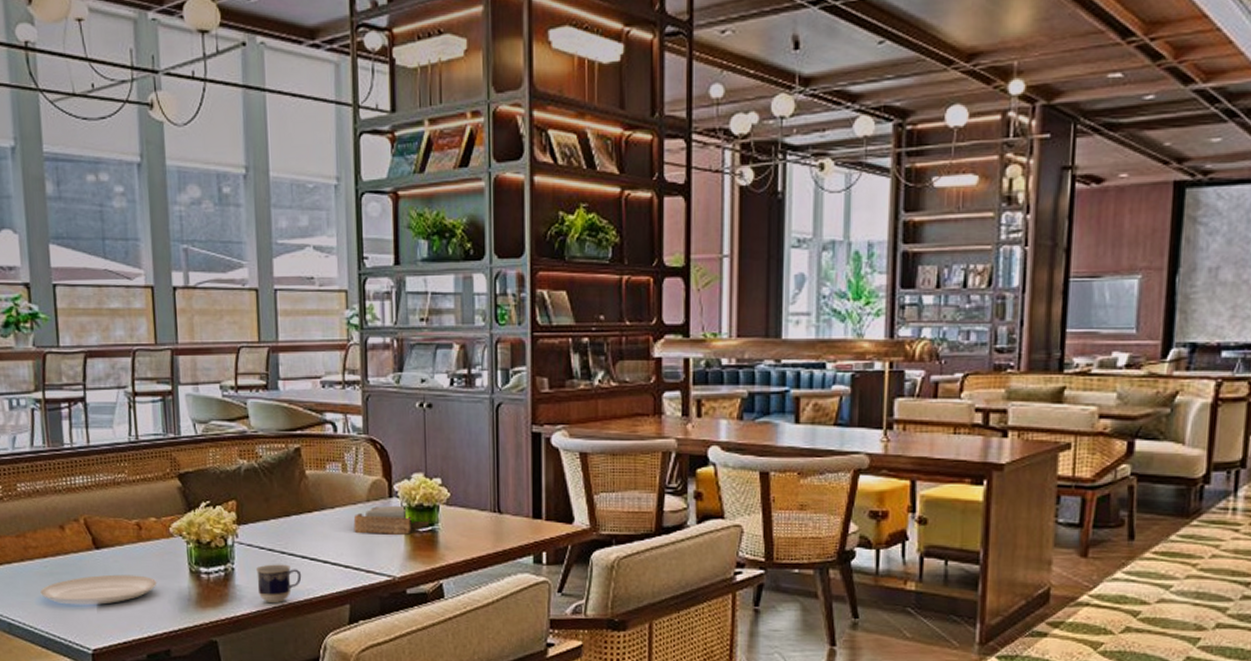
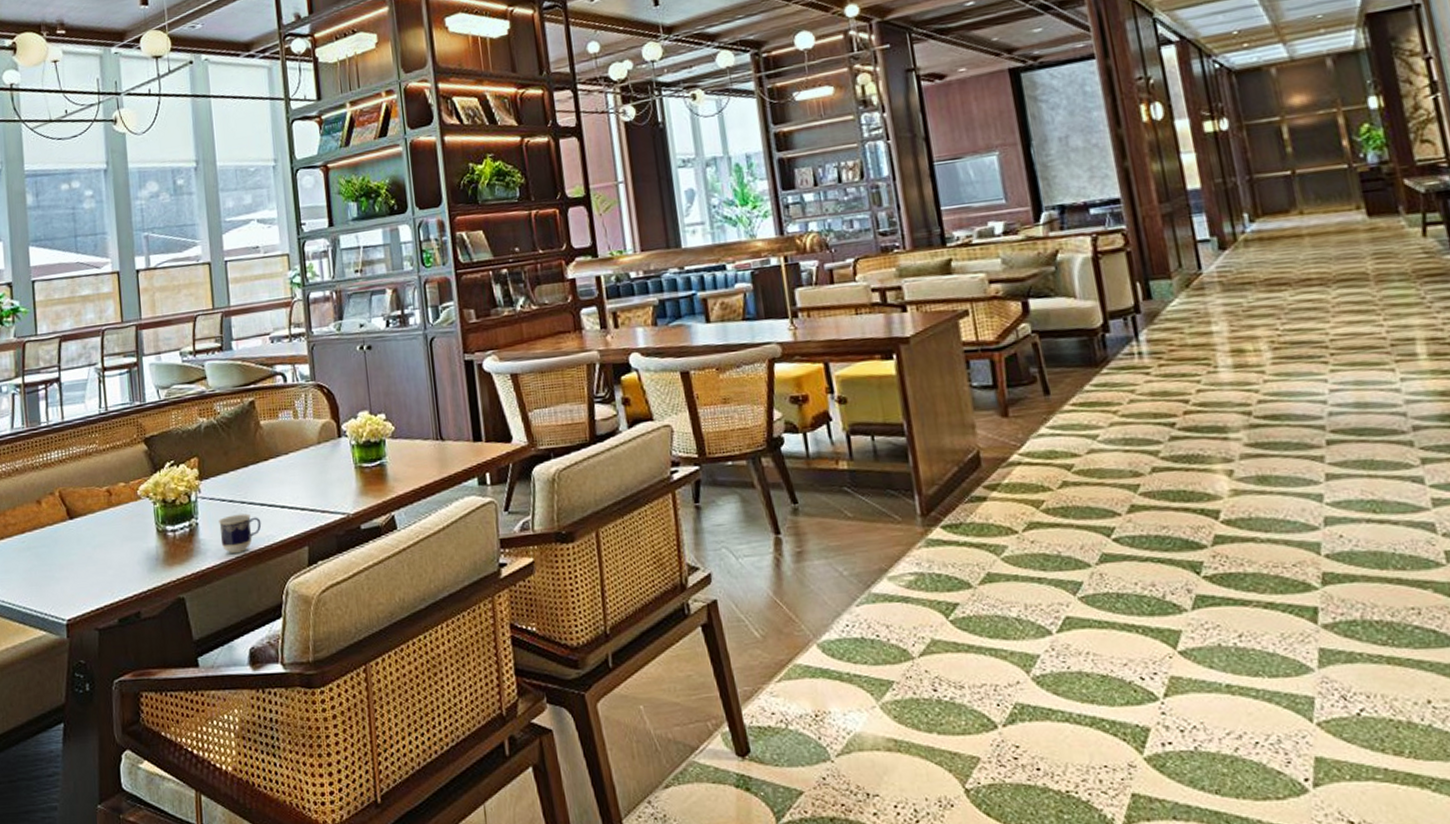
plate: present [40,574,157,606] -> none [18,540,127,578]
napkin holder: present [353,505,430,536] -> none [306,443,378,476]

